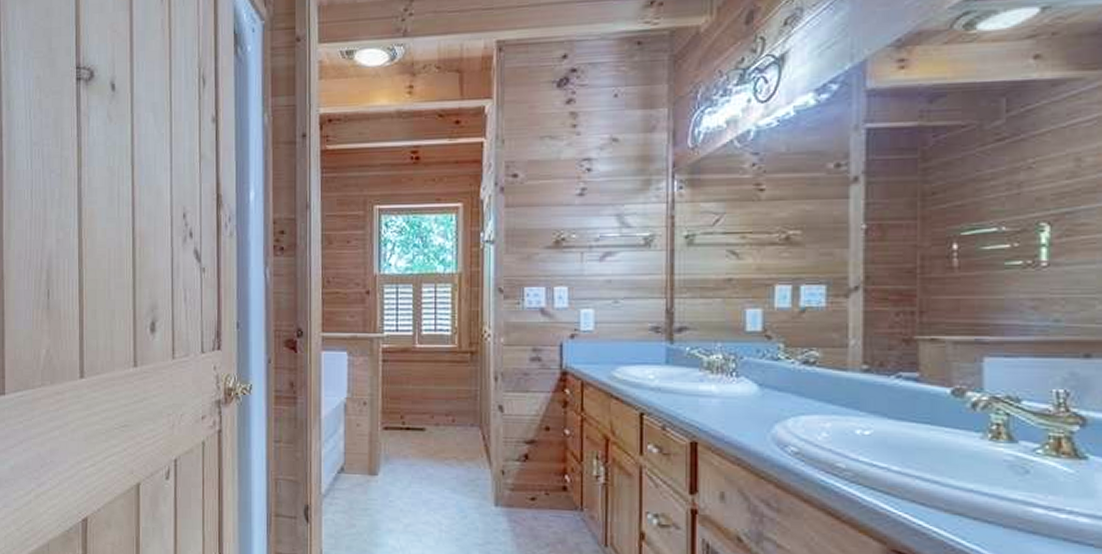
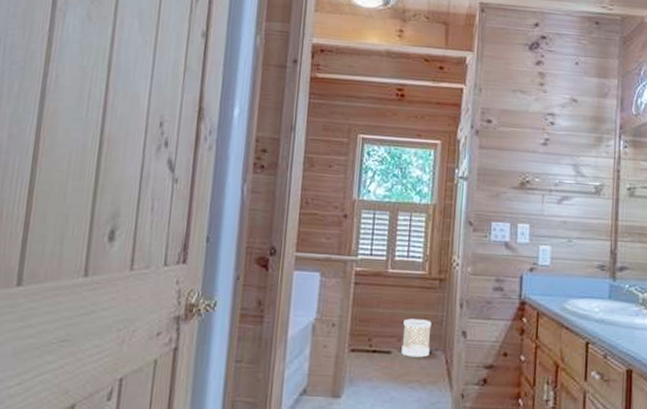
wastebasket: none [435,394,465,434] -> present [401,318,432,358]

